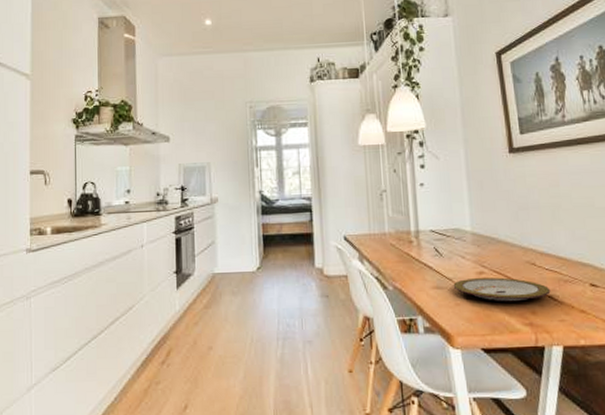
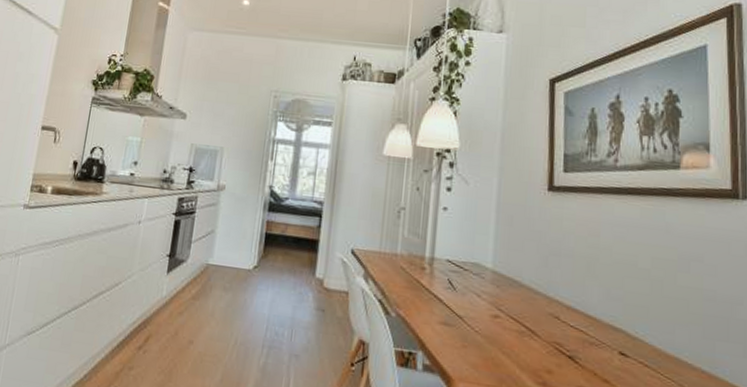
plate: present [453,277,551,302] -> none [462,320,572,357]

